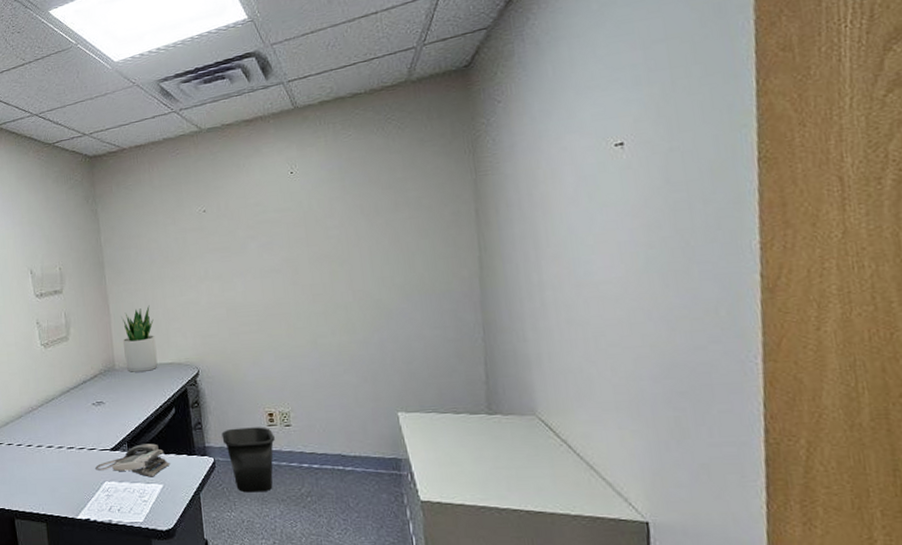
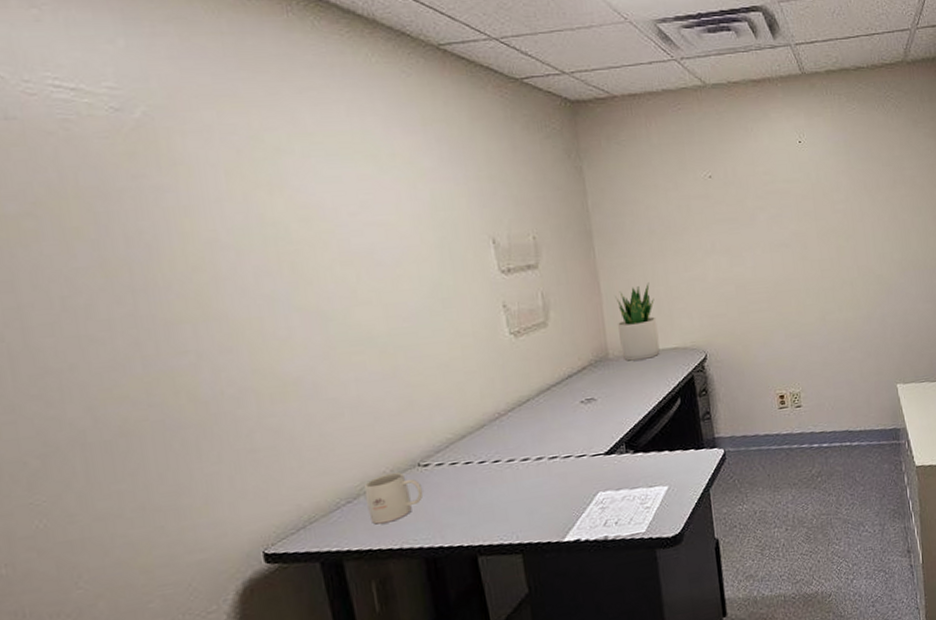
telephone: present [95,443,170,477] -> none [586,441,676,481]
waste bin: present [221,427,275,493] -> none [732,410,786,482]

